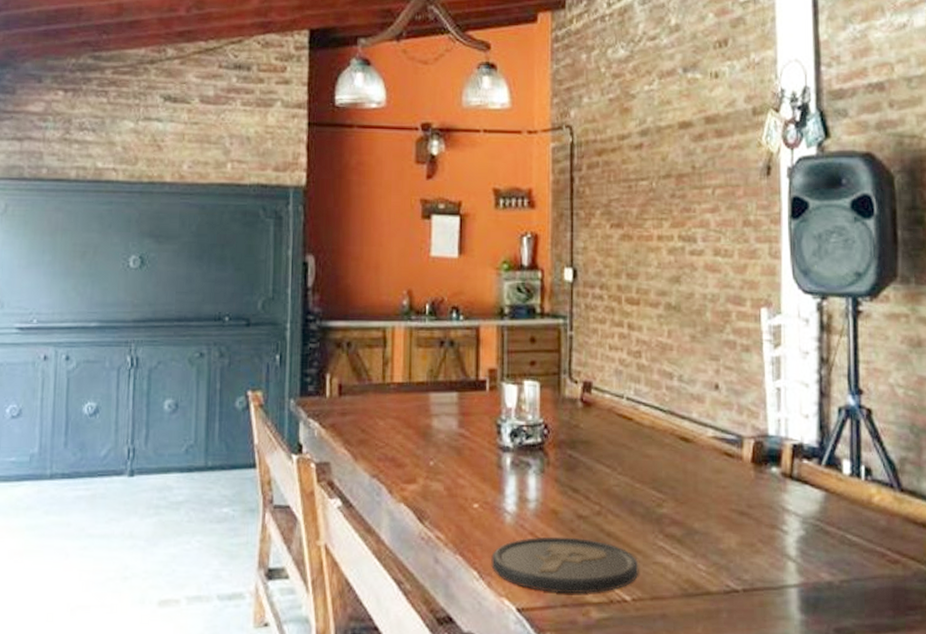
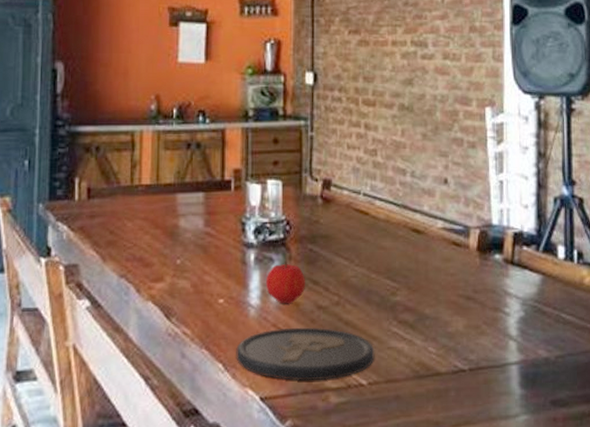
fruit: none [522,466,565,512] -> present [265,261,306,304]

